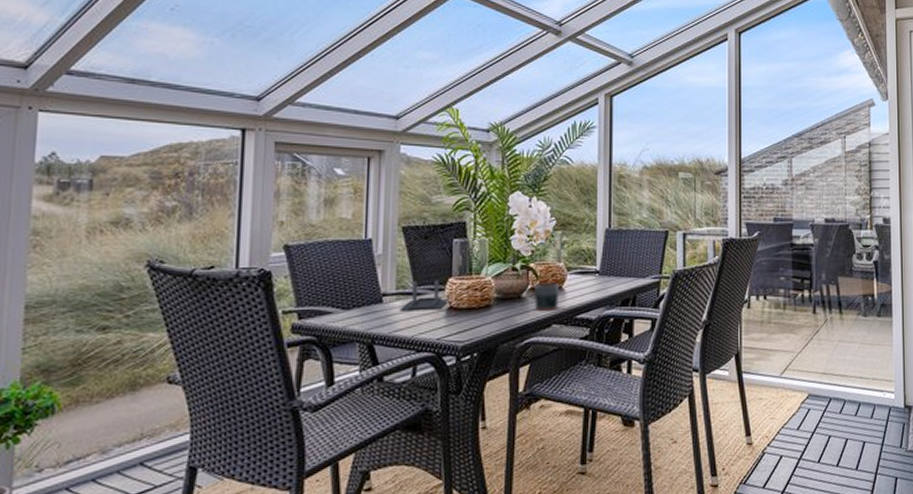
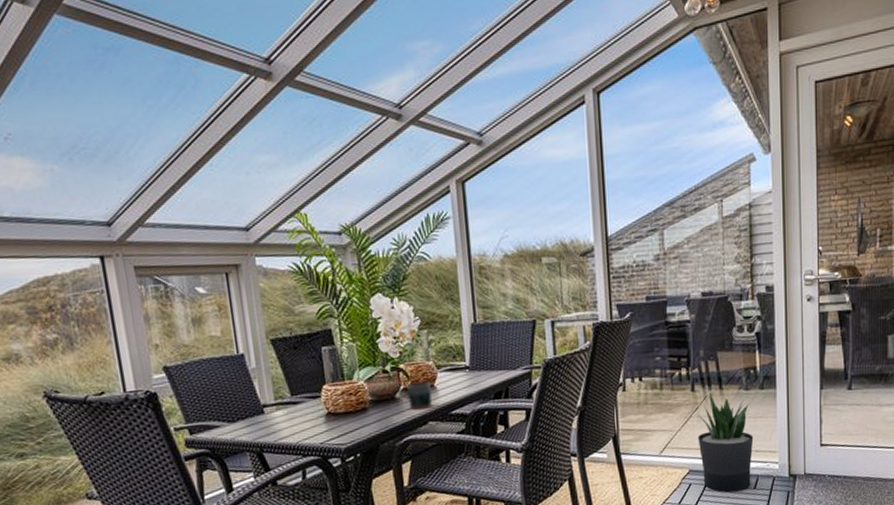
napkin holder: present [400,280,450,312] -> none [281,388,327,420]
planter: none [817,317,871,420] -> present [697,393,754,492]

